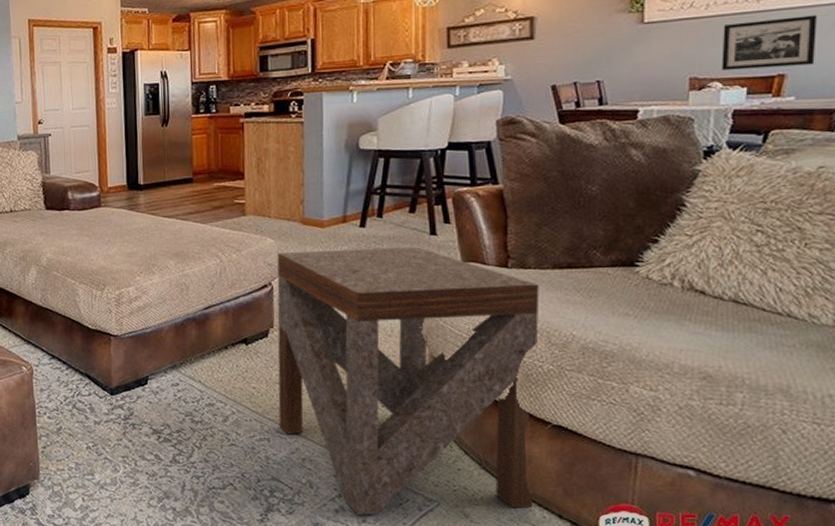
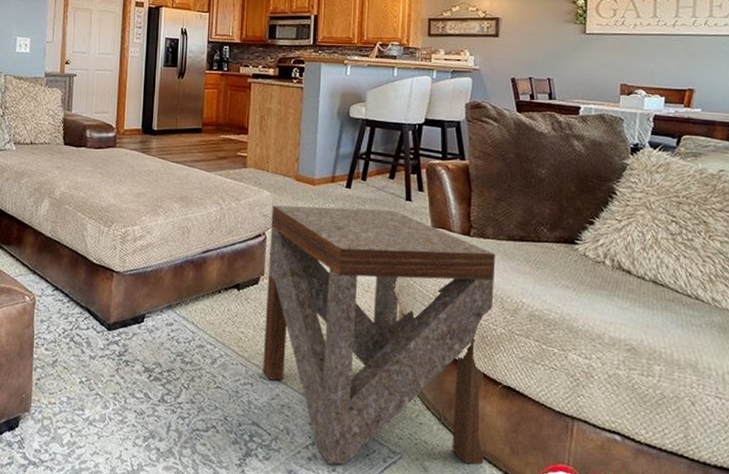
picture frame: present [722,15,817,71] -> none [645,42,717,84]

